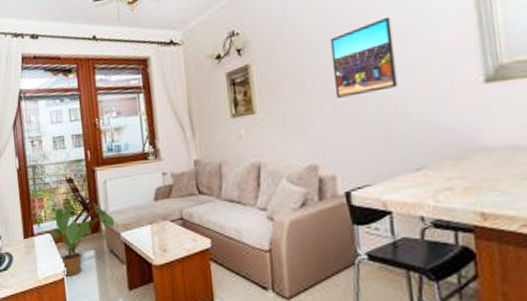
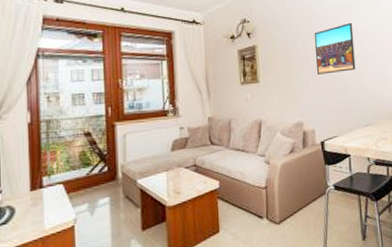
house plant: present [50,202,115,276] -> none [61,154,132,224]

